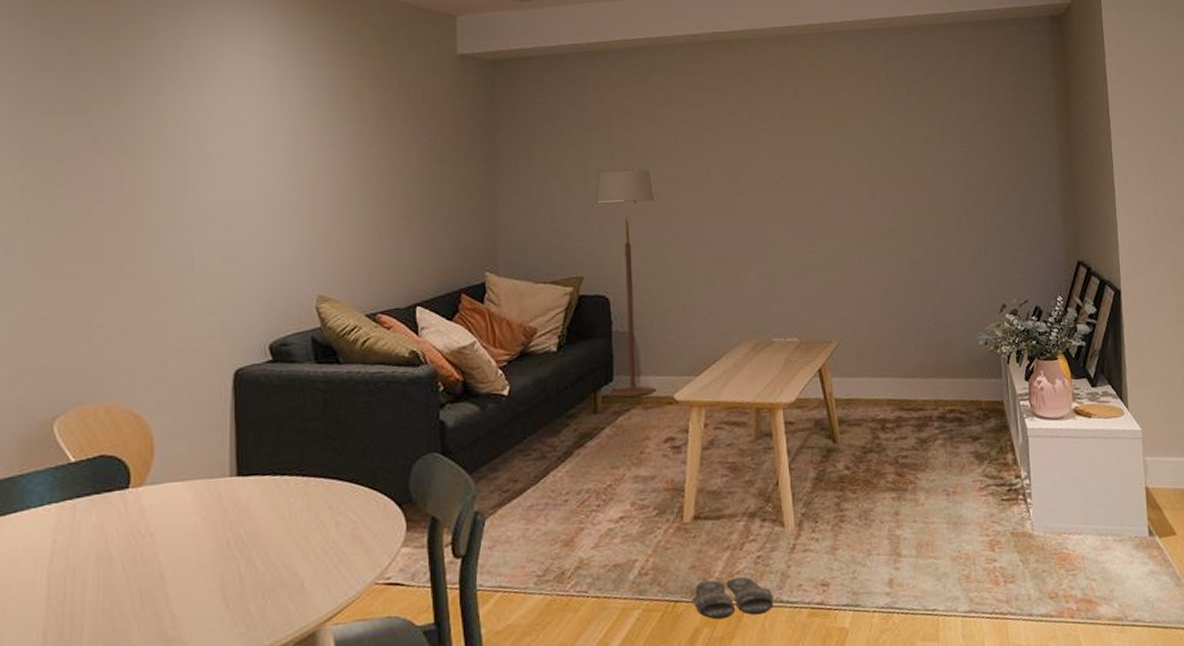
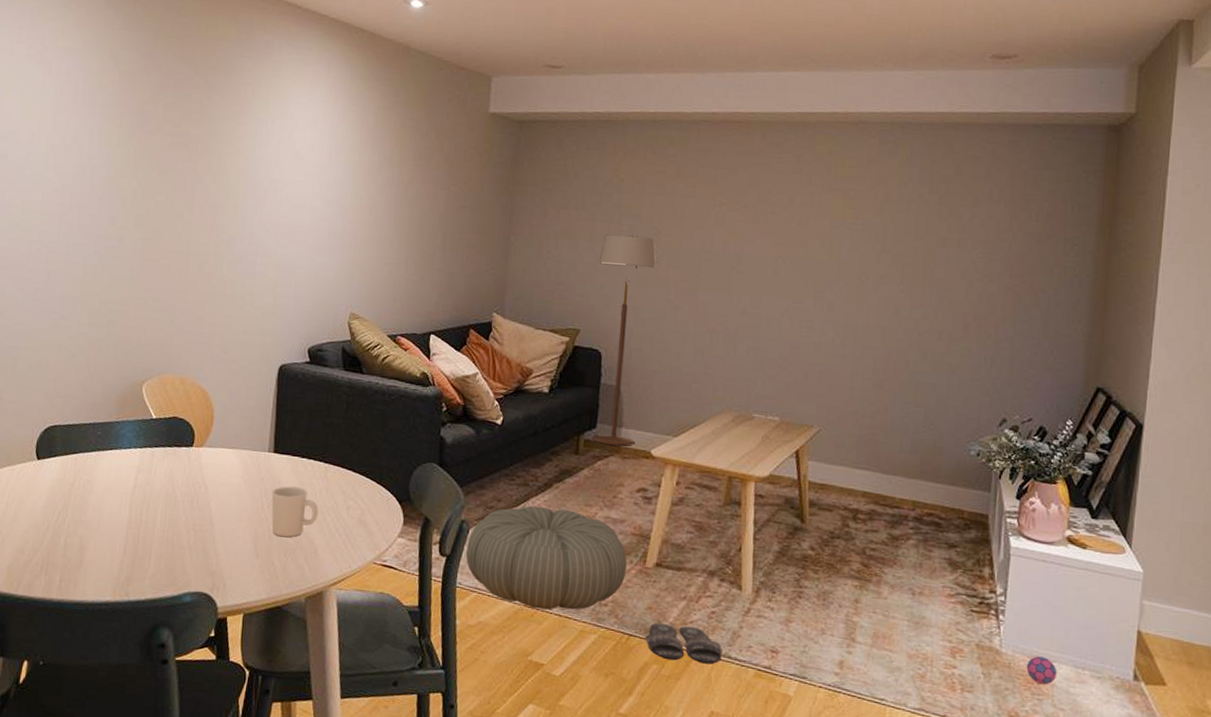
mug: none [238,511,300,577] -> present [271,486,318,538]
pouf: none [484,476,664,596] -> present [466,505,627,610]
toy ball: none [1057,531,1085,560] -> present [1026,656,1058,685]

